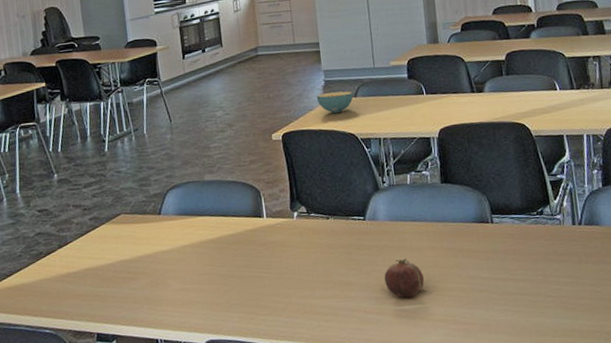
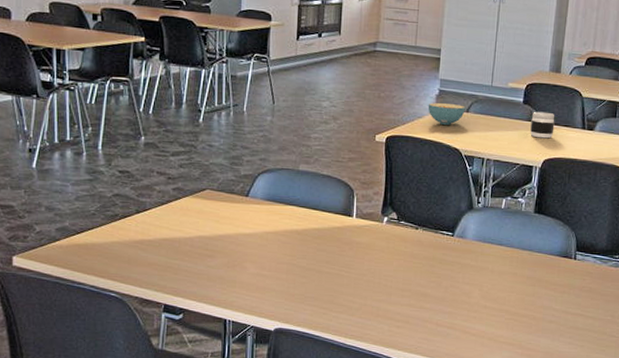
fruit: present [384,258,425,298] -> none [461,279,500,317]
jar: none [419,82,444,110] -> present [530,111,555,139]

